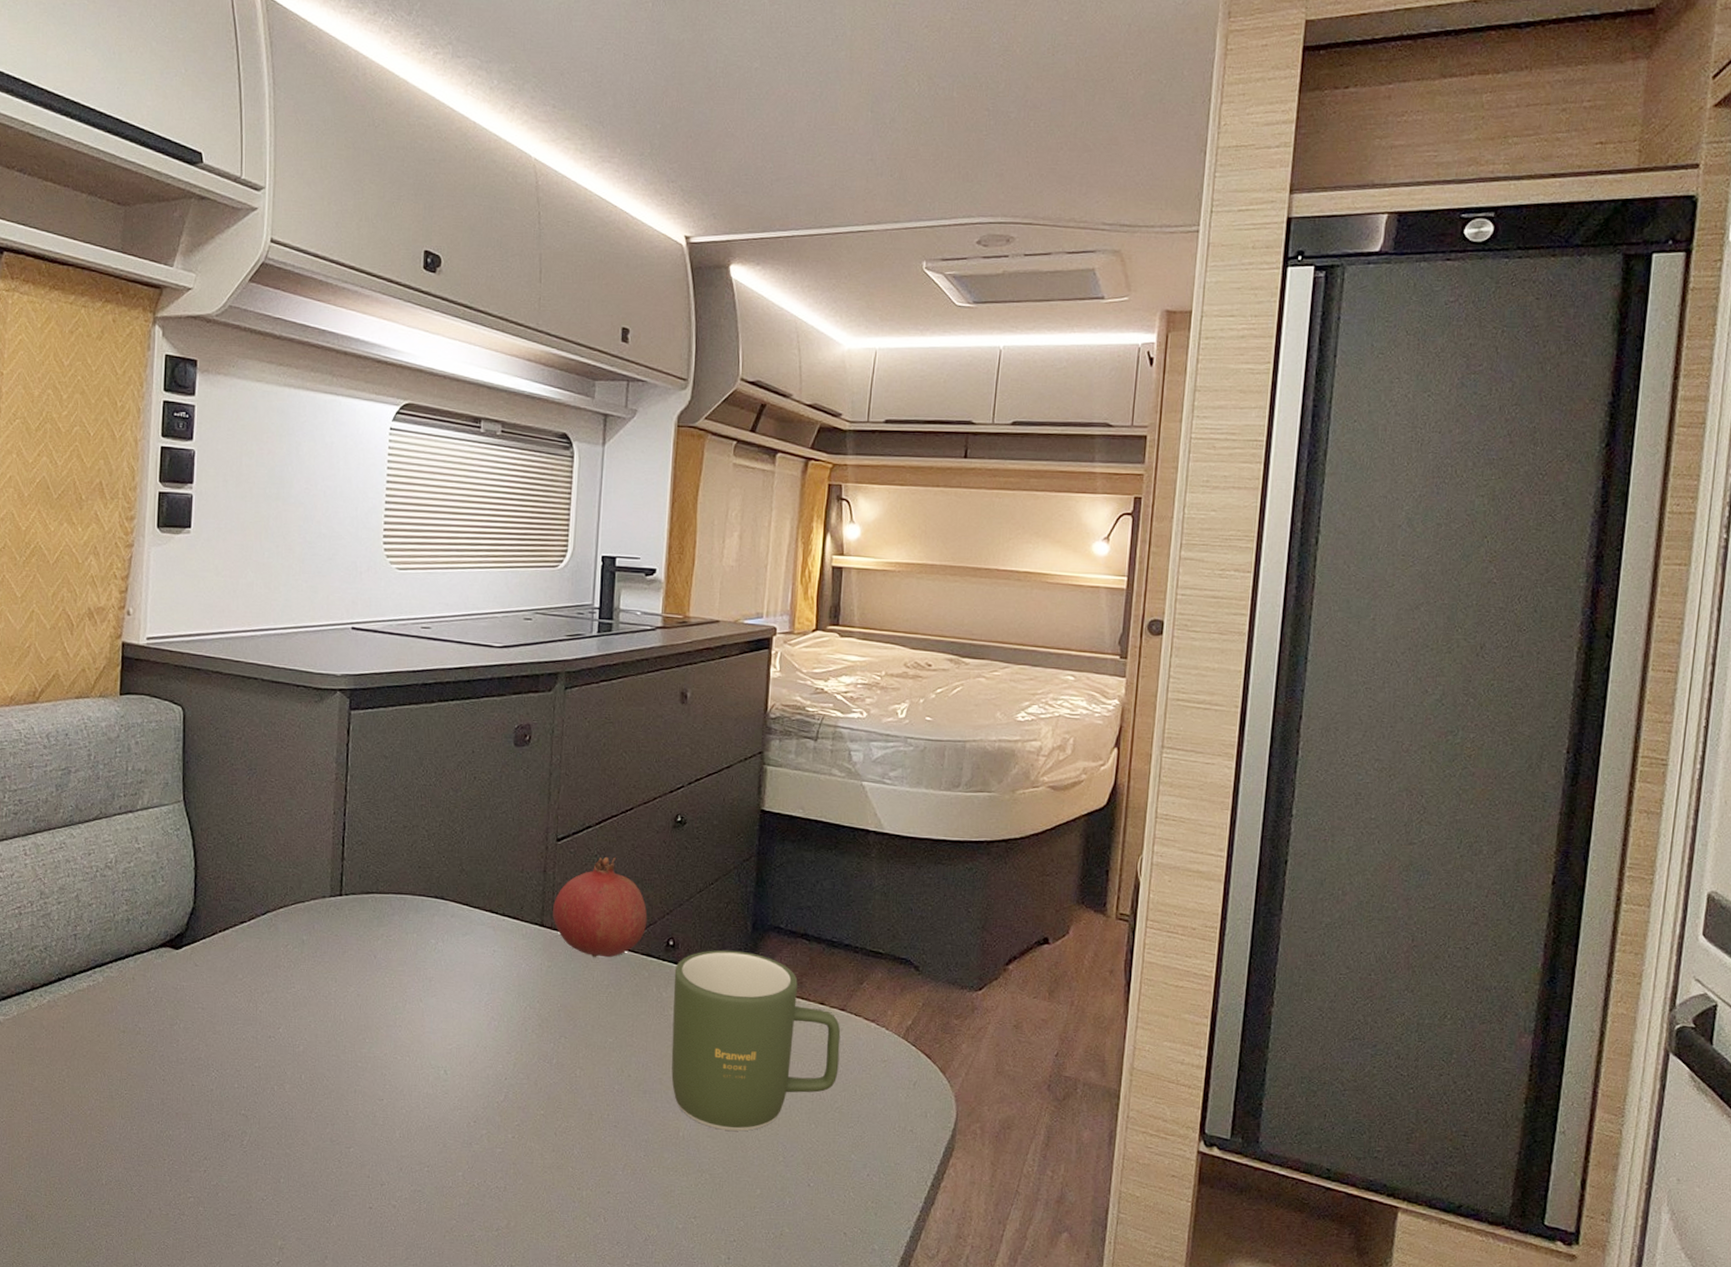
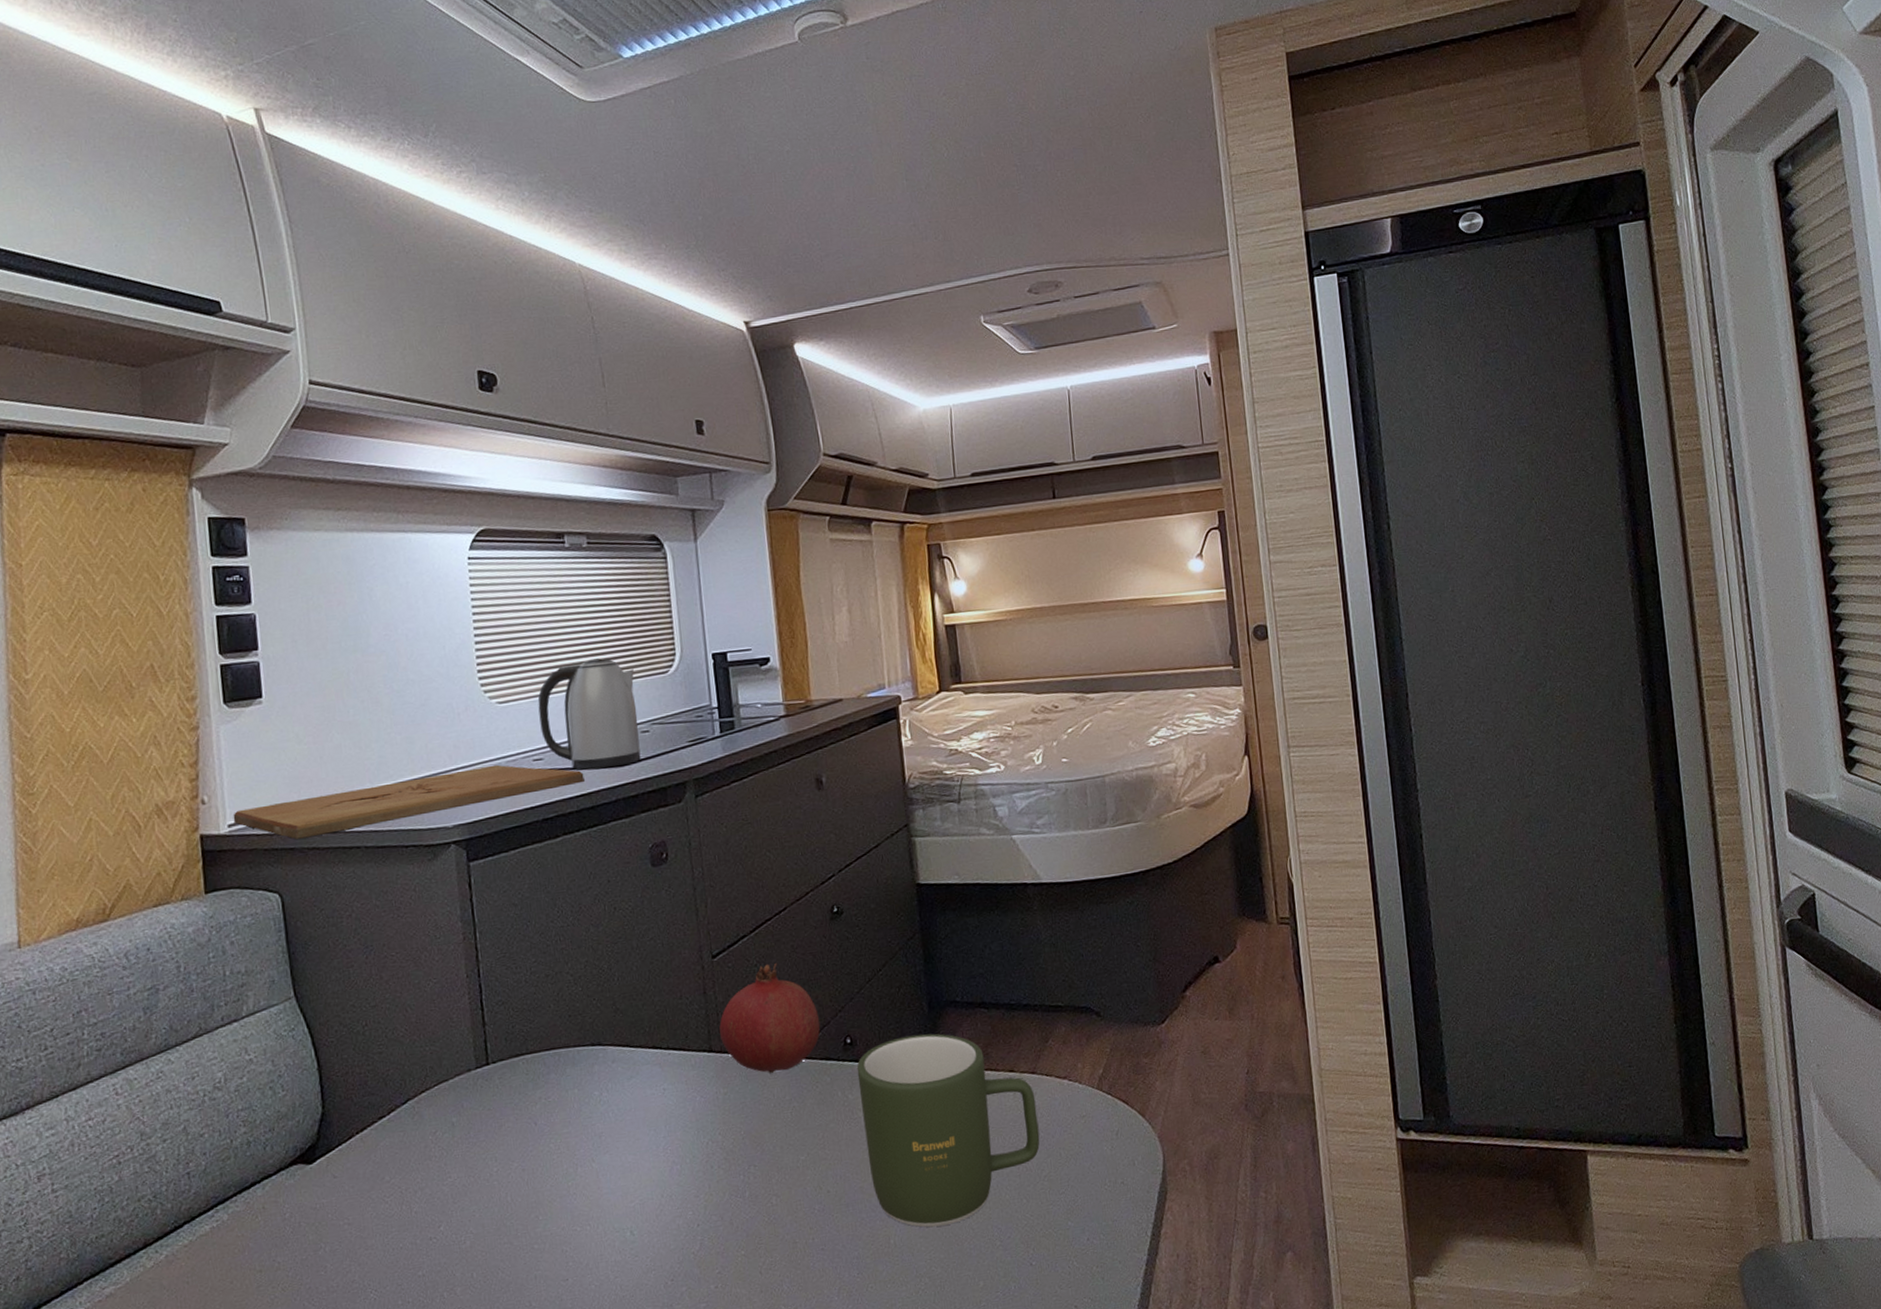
cutting board: none [152,625,465,662] -> present [233,764,585,840]
kettle: none [432,542,526,648] -> present [537,658,641,770]

